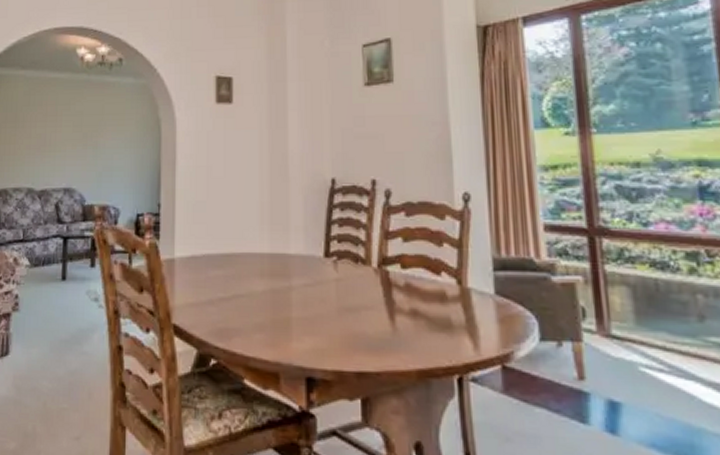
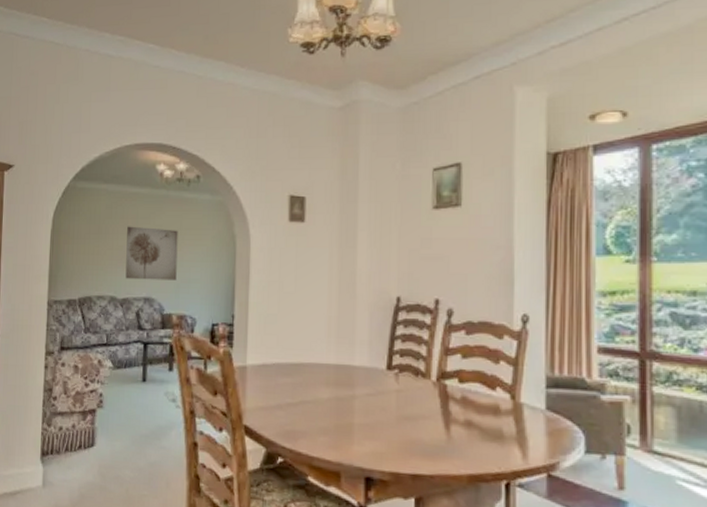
wall art: none [44,113,100,169] -> present [125,226,178,281]

